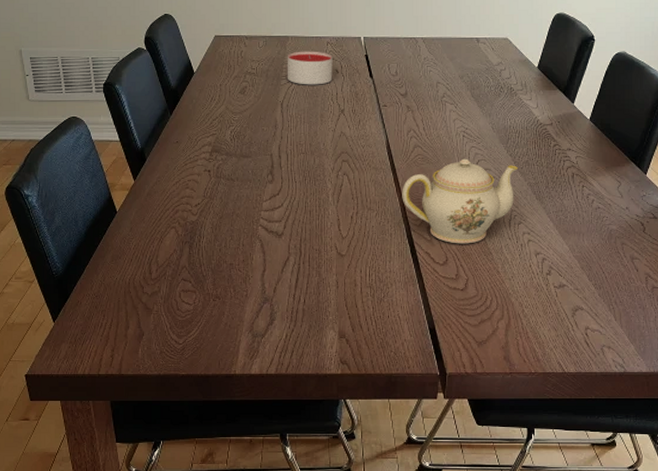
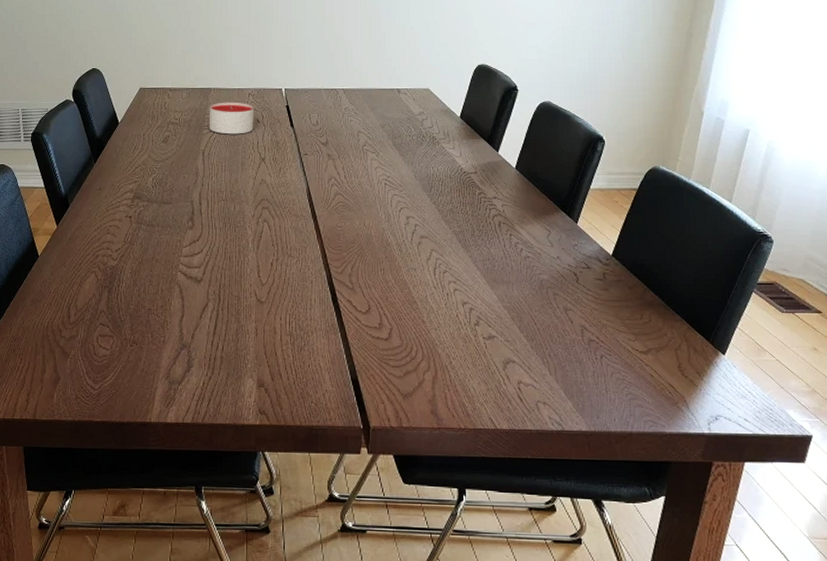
teapot: present [402,158,519,244] -> none [323,206,443,292]

